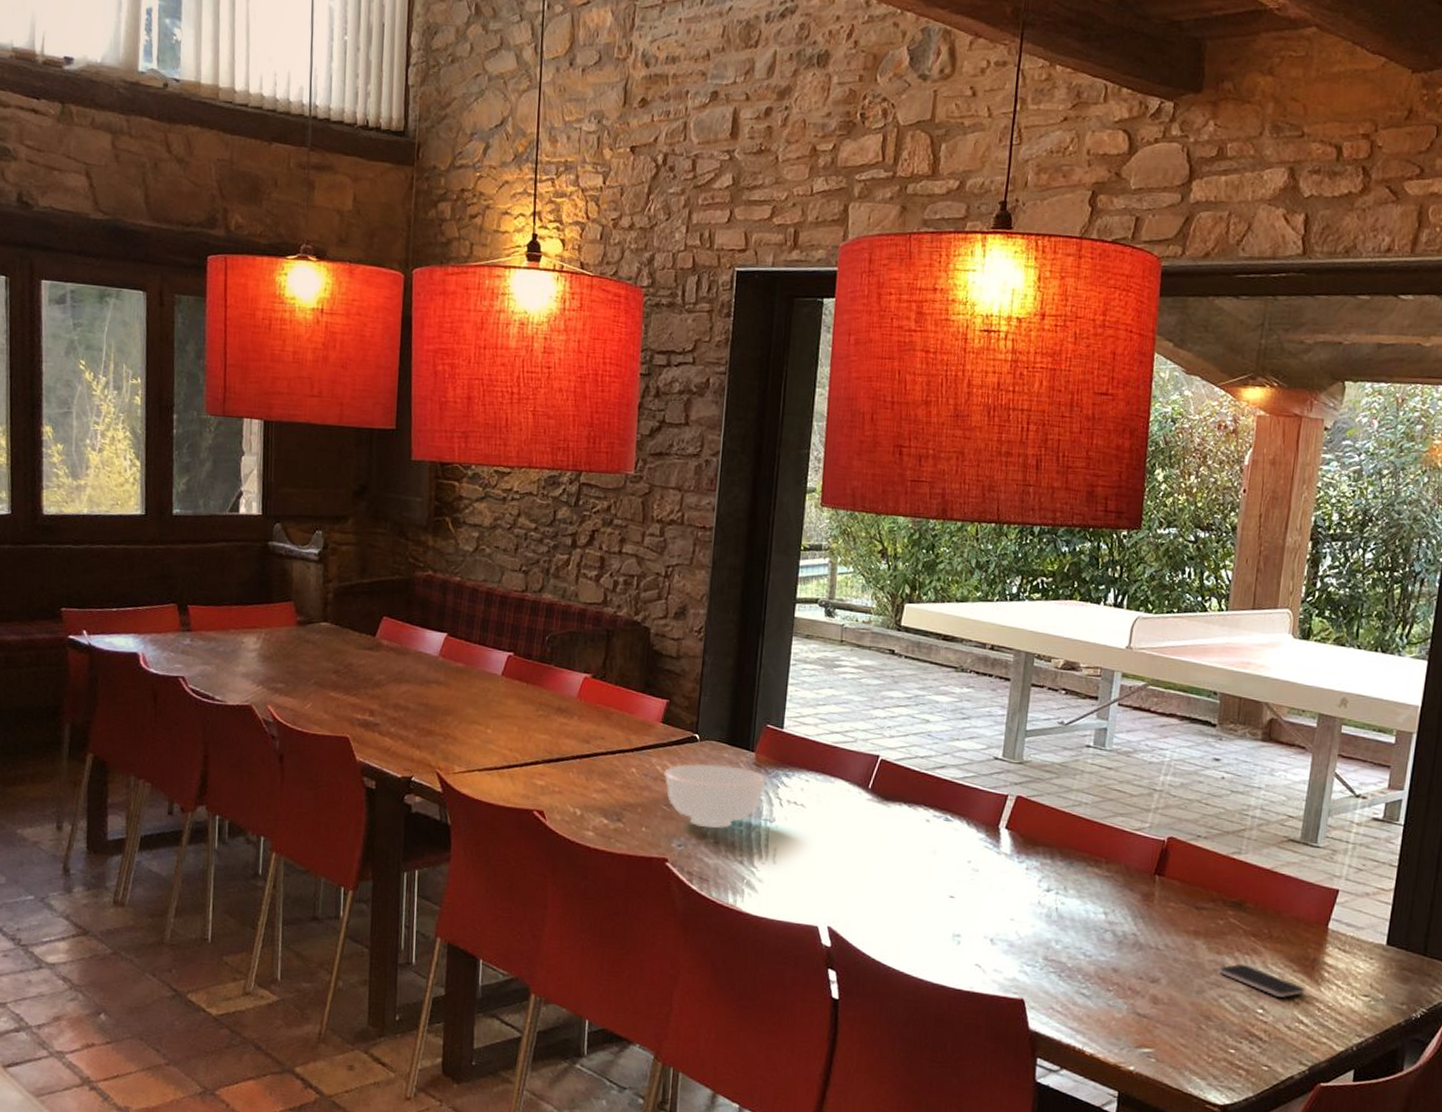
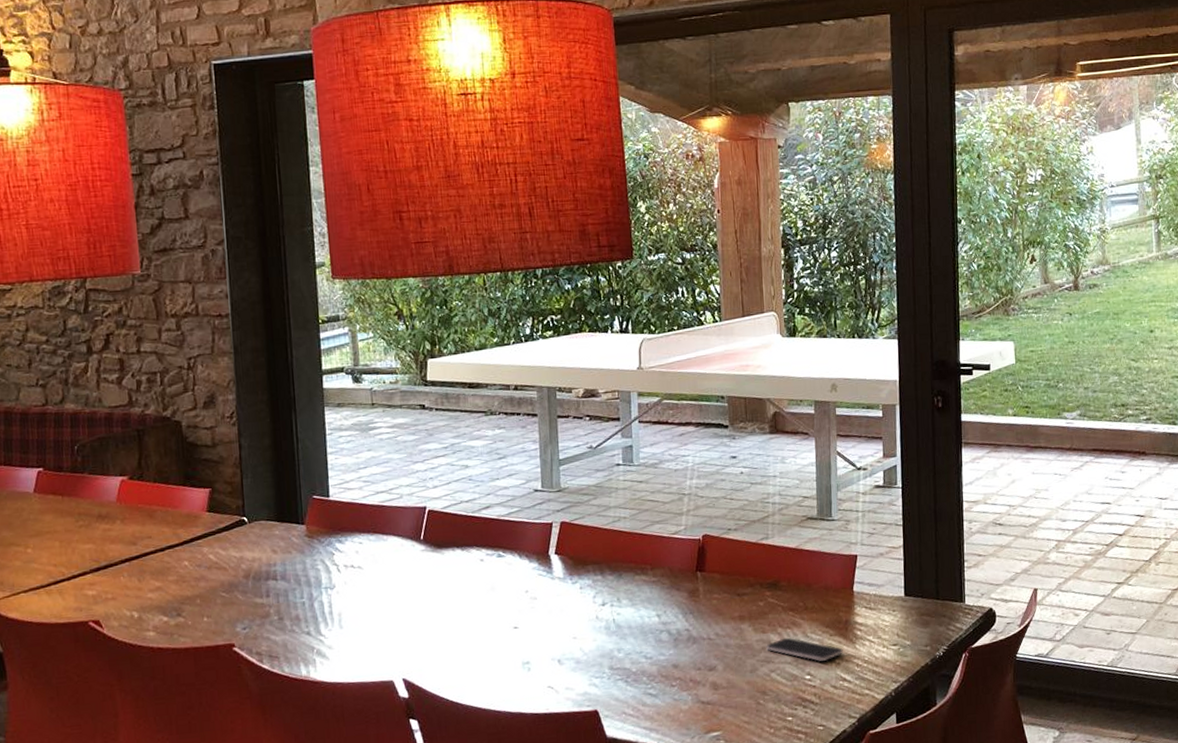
bowl: present [664,763,766,829] -> none [217,541,320,607]

